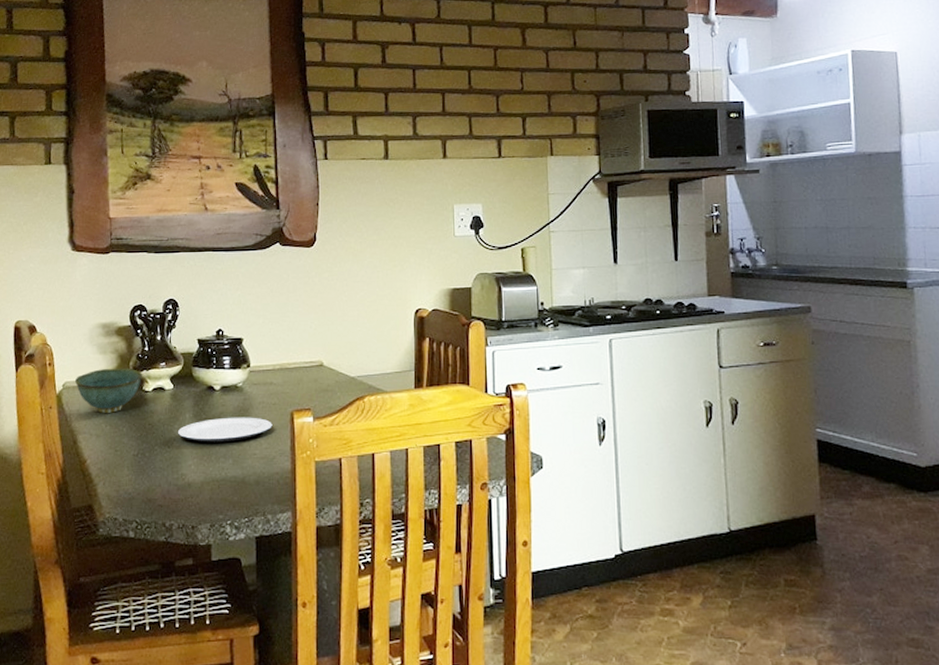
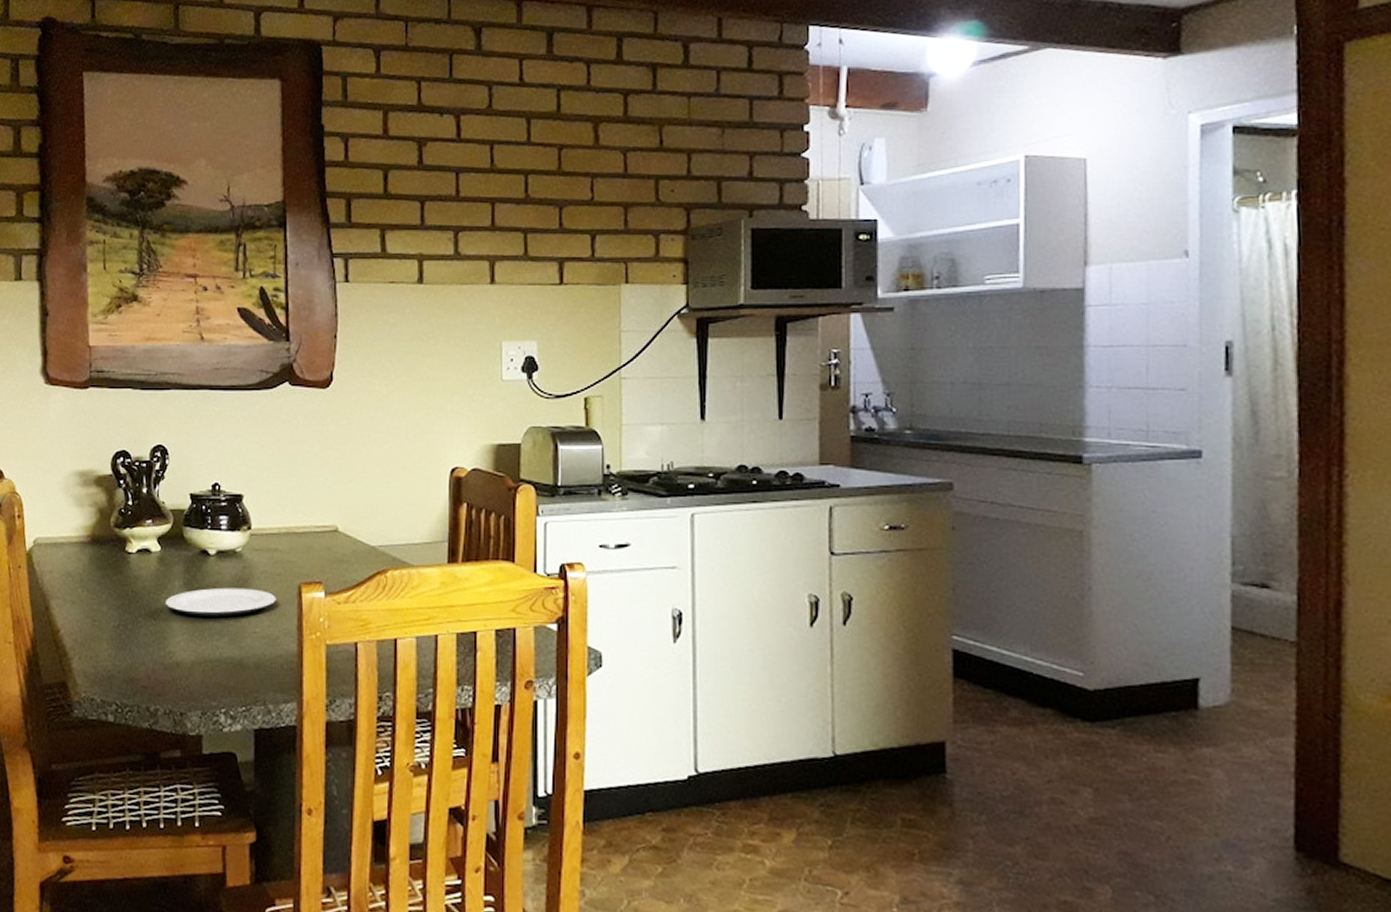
bowl: present [75,368,143,413] -> none [48,524,126,576]

